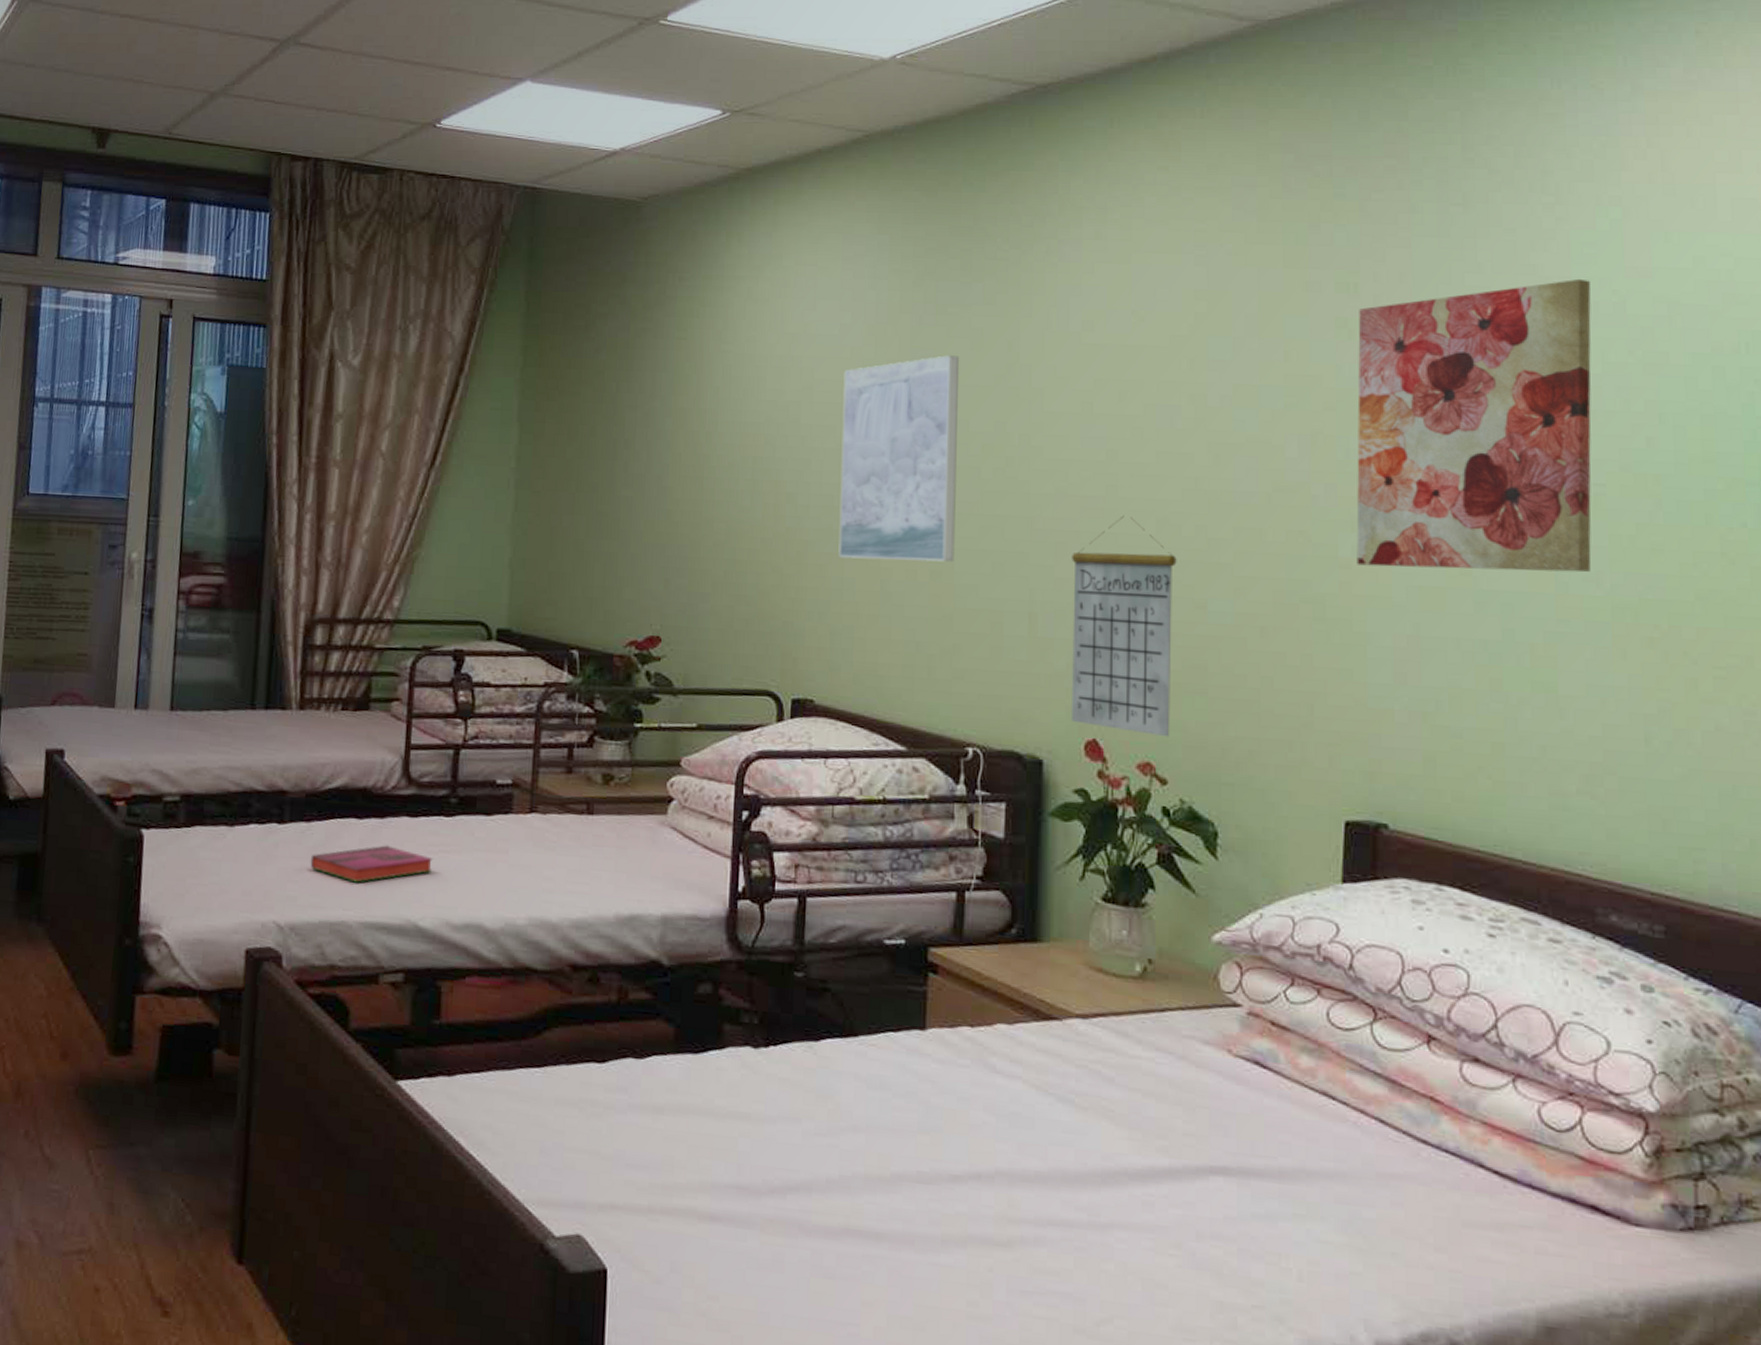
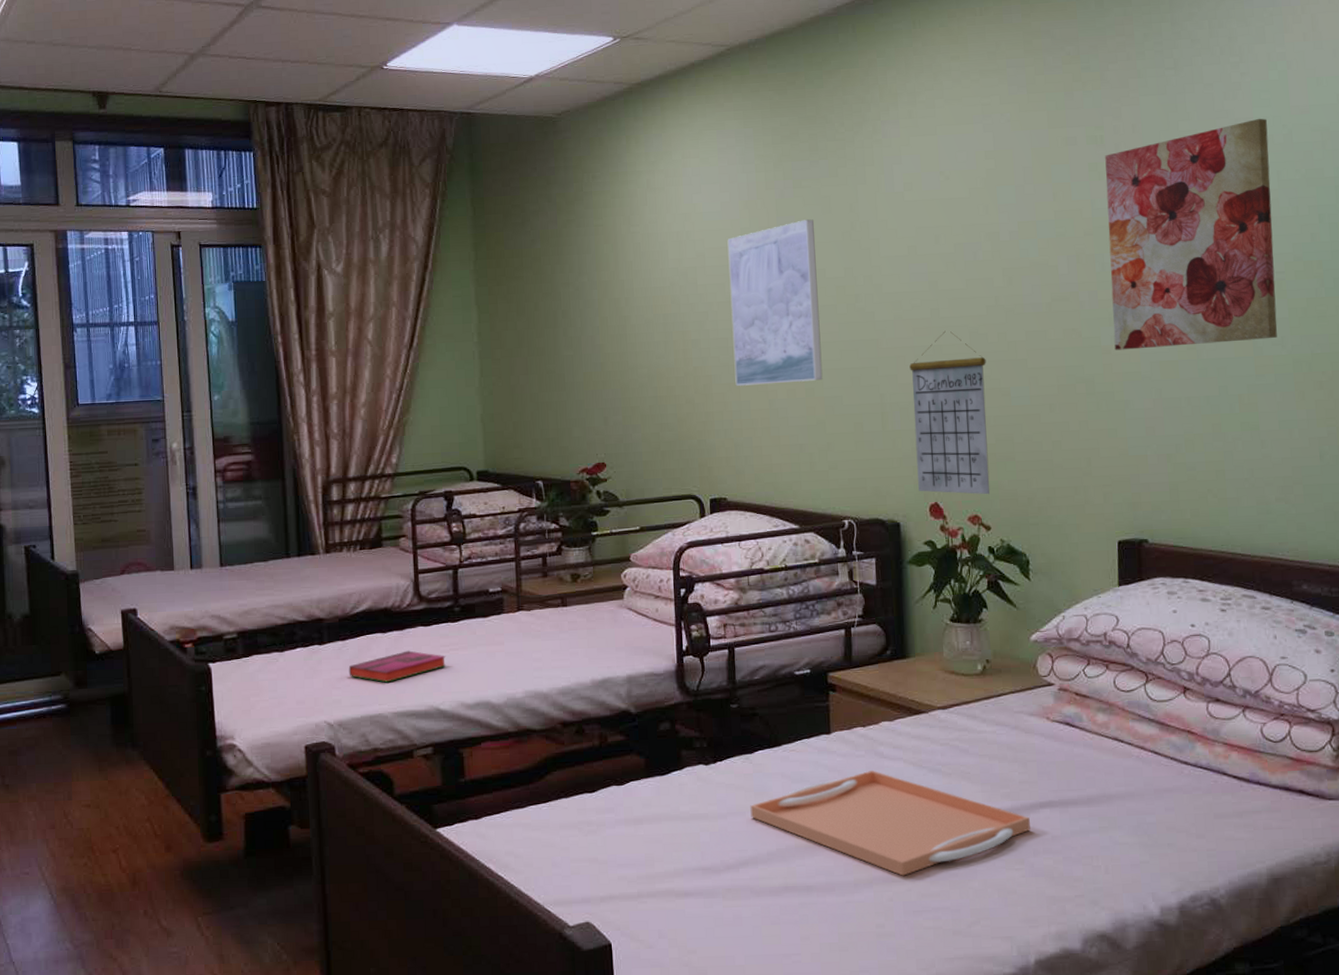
serving tray: none [808,1086,1194,1240] -> present [750,770,1030,876]

